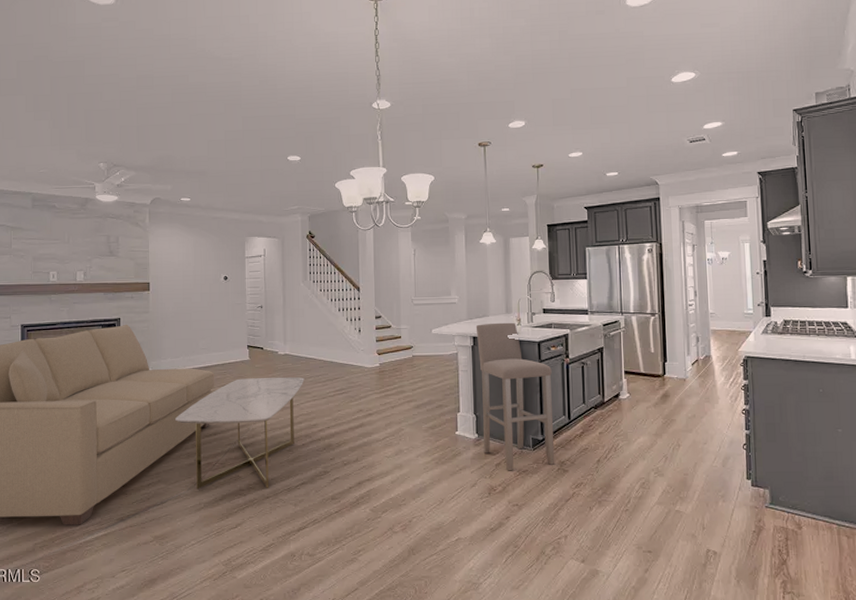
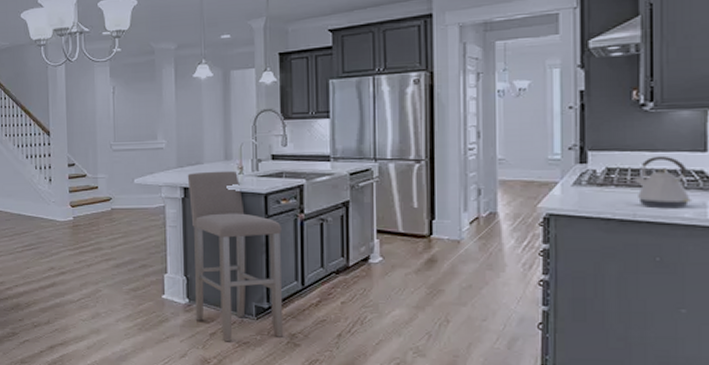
kettle: none [802,311,841,352] -> present [634,155,693,209]

